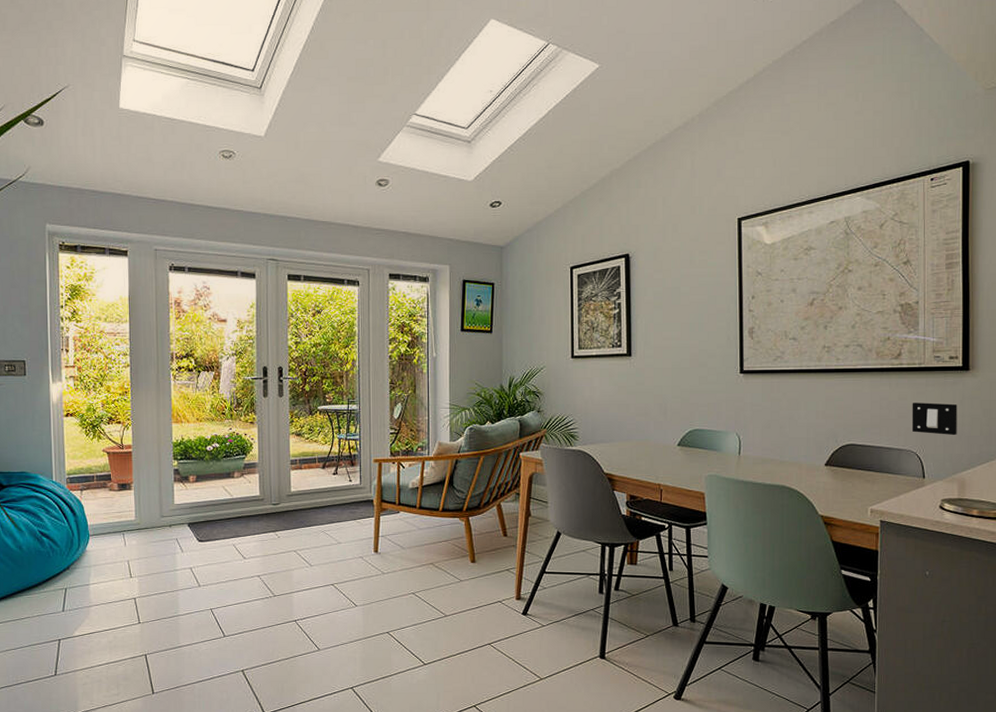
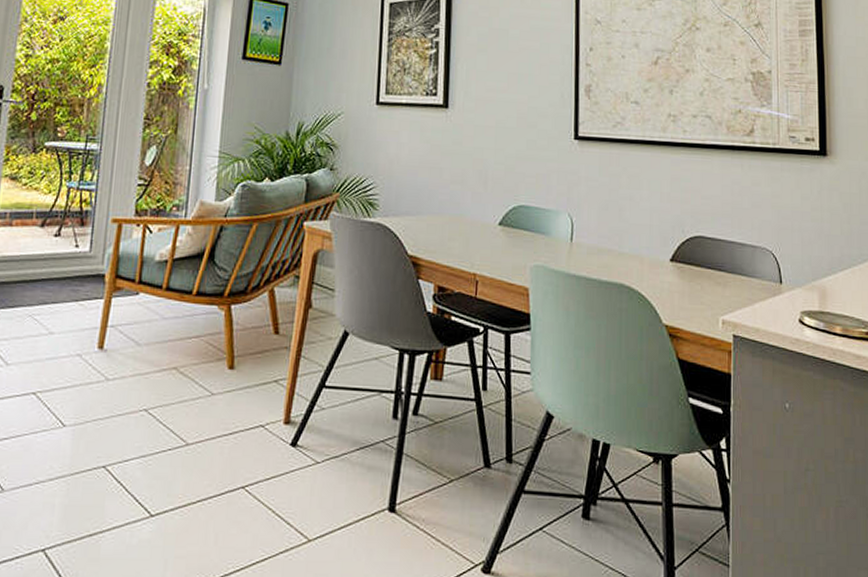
light switch: present [911,402,957,436] -> none [766,190,816,233]

